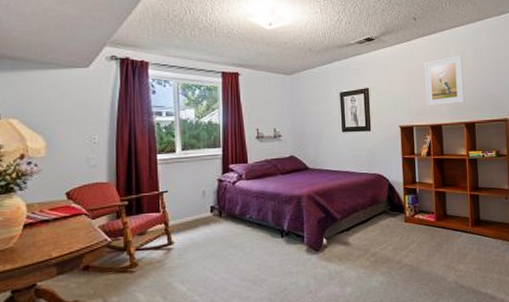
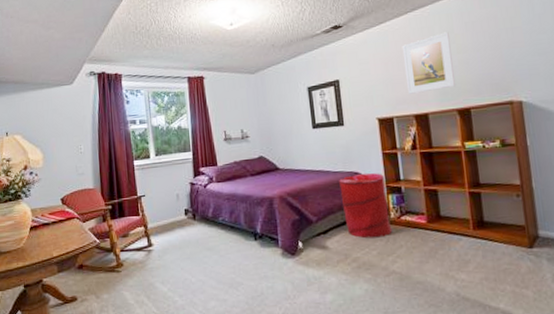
laundry hamper: none [363,175,407,235] -> present [339,173,393,239]

